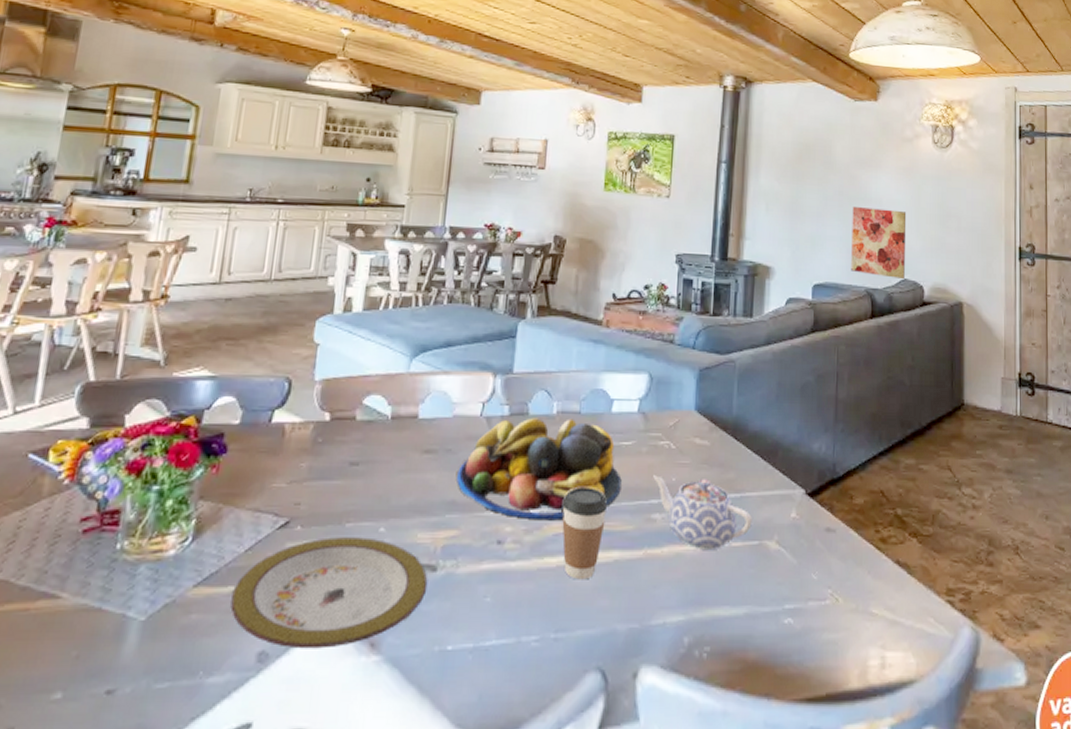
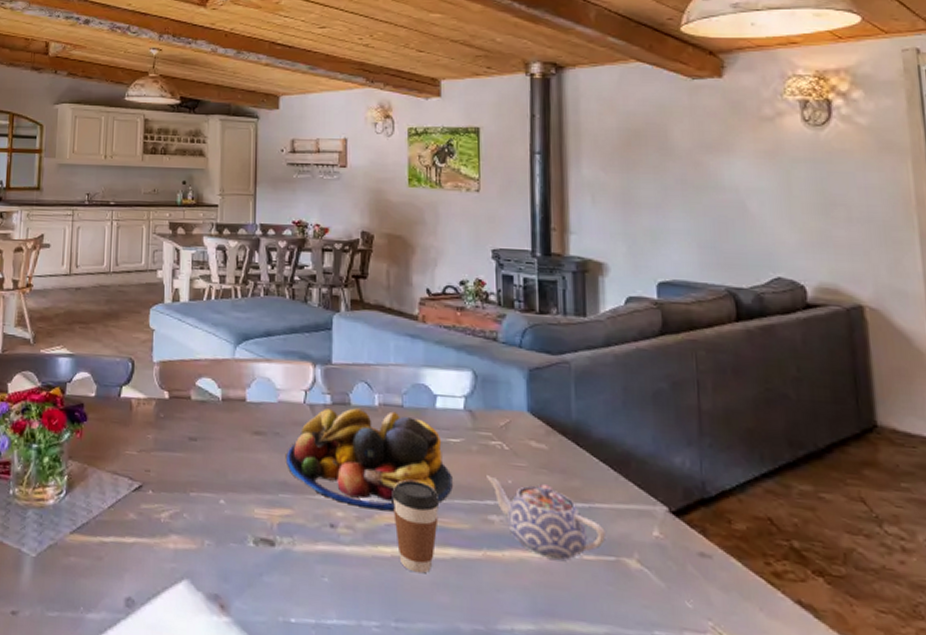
plate: present [230,537,428,649] -> none [100,503,268,604]
wall art: present [851,207,907,280] -> none [700,197,778,279]

